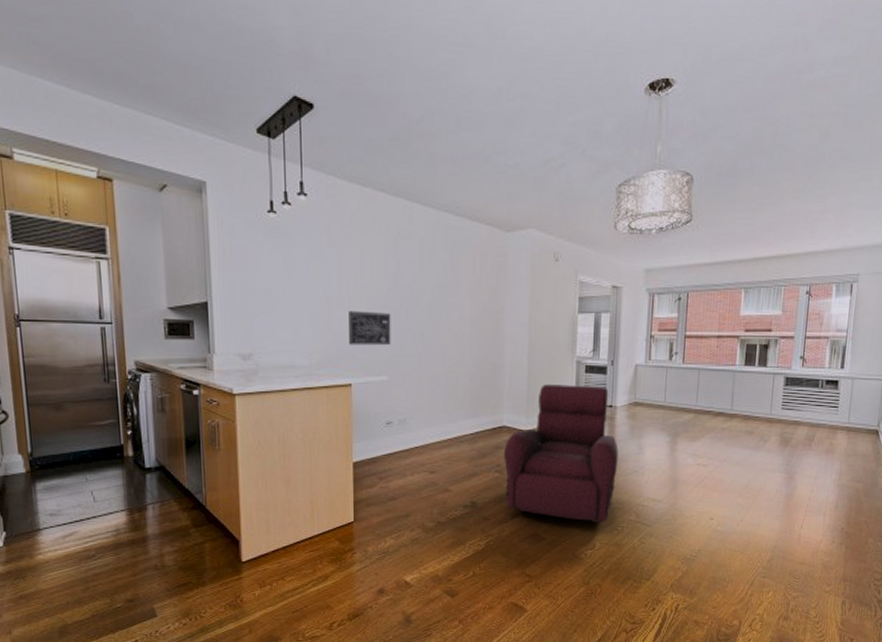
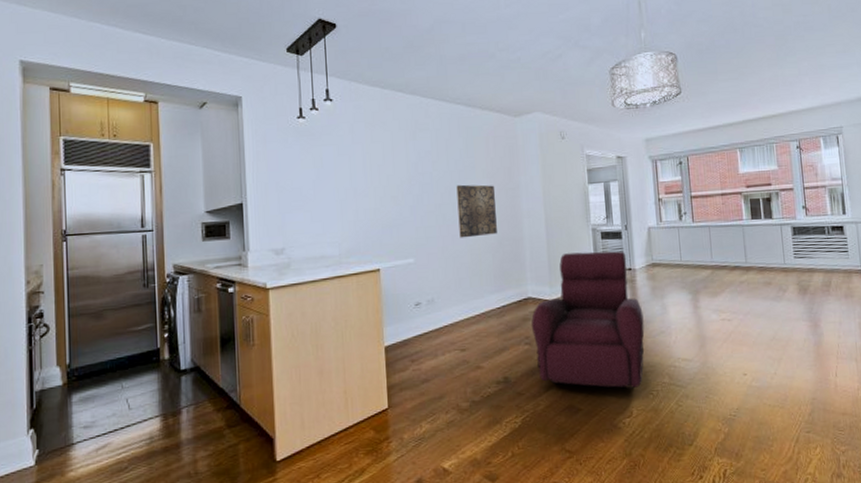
wall art: present [349,310,391,346] -> none [374,198,416,232]
wall art: none [437,302,477,359] -> present [456,184,497,238]

